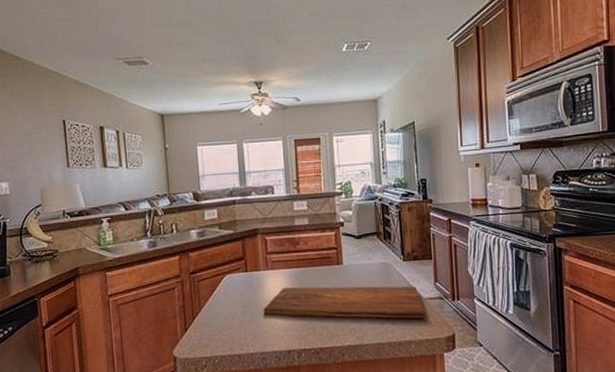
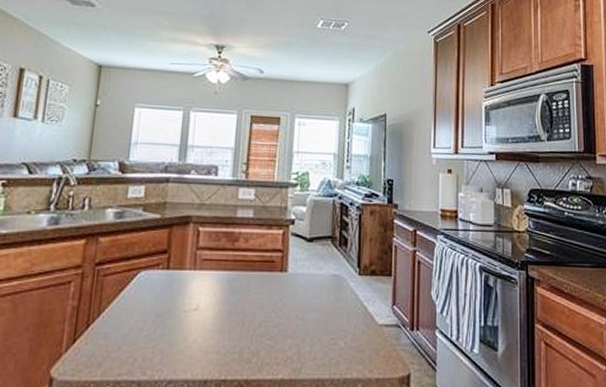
cutting board: present [263,286,425,319] -> none [181,294,378,351]

